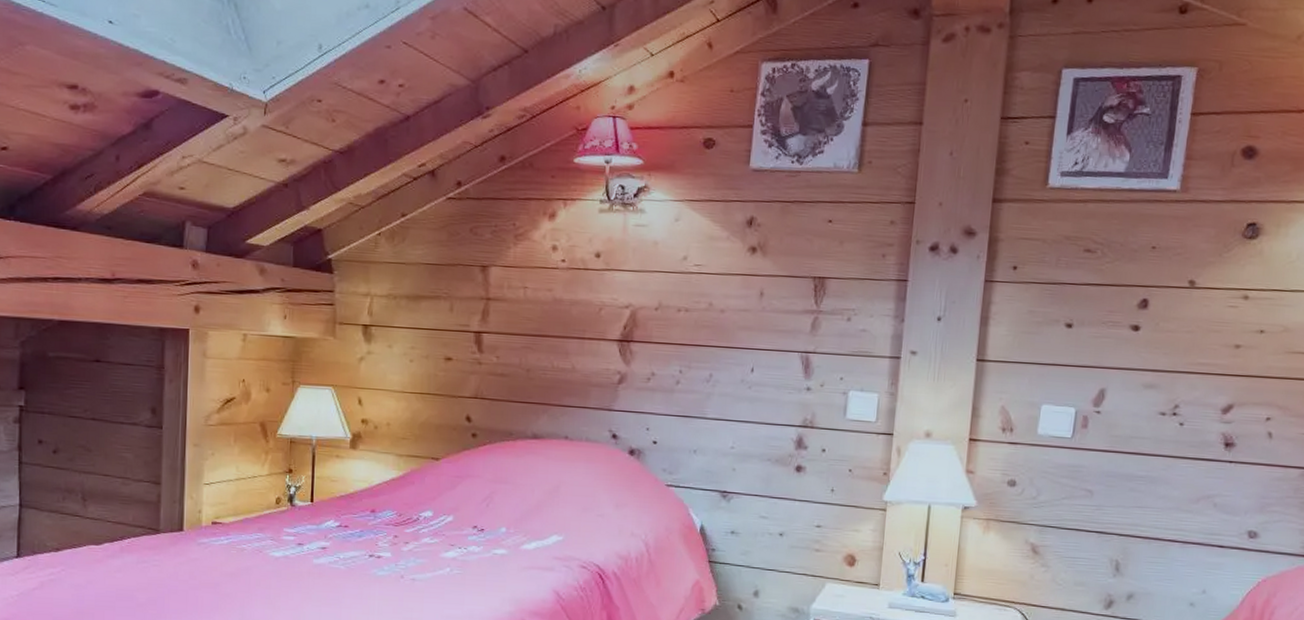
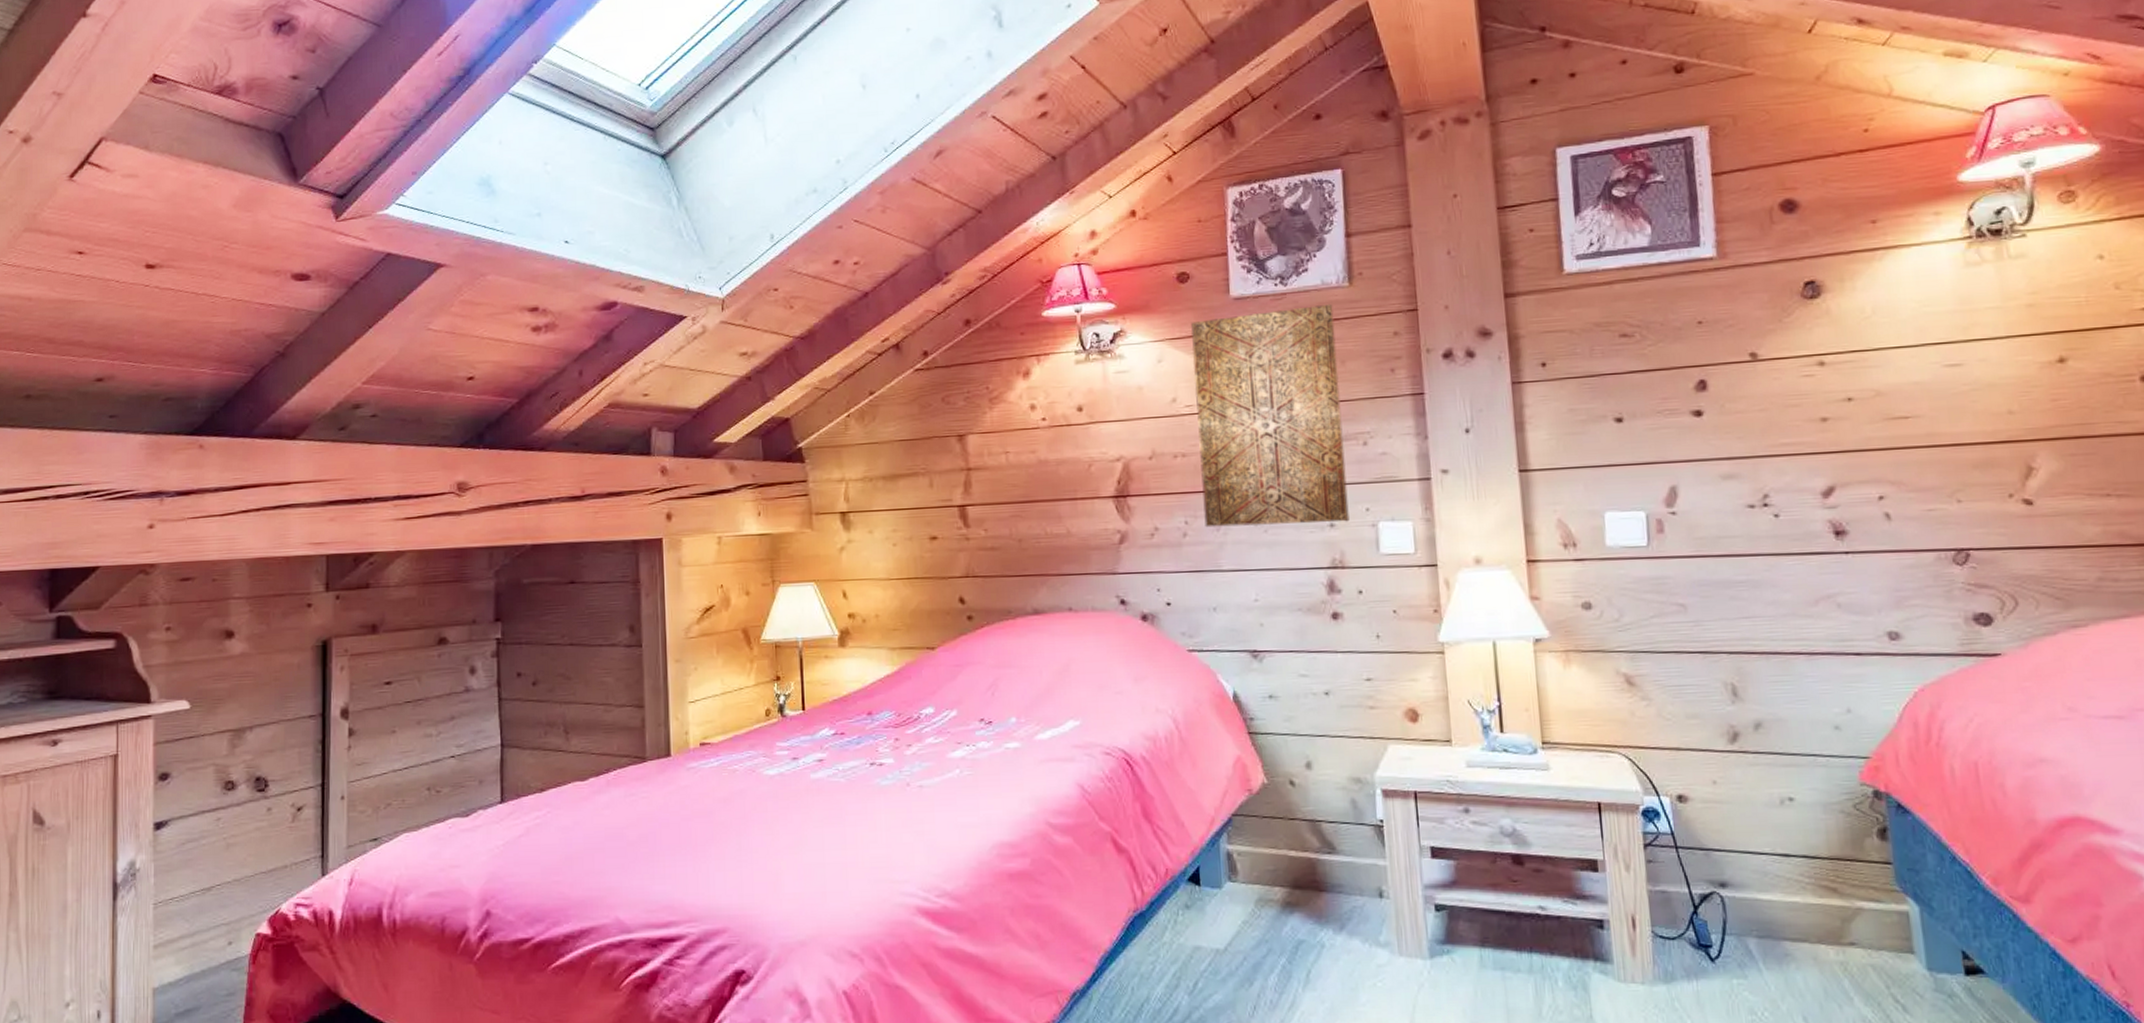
wall art: none [697,186,841,388] -> present [1191,303,1349,528]

